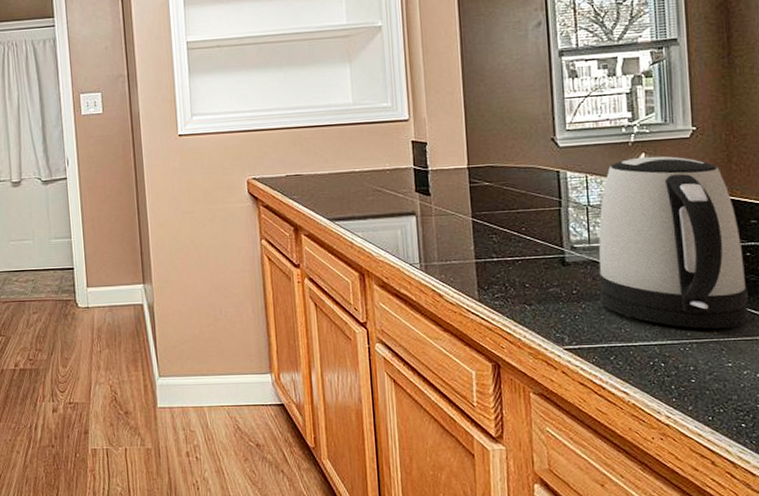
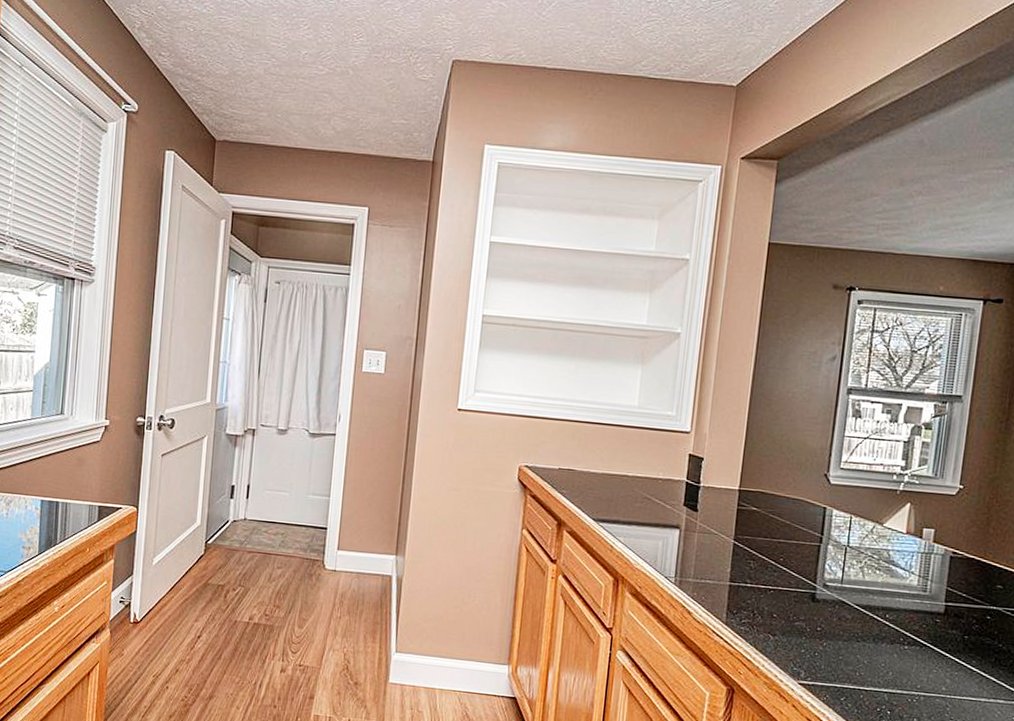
kettle: present [598,156,749,329] -> none [841,506,985,687]

